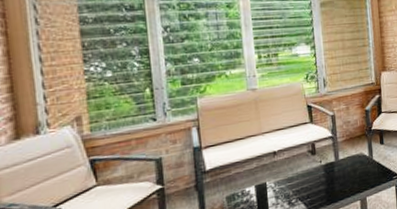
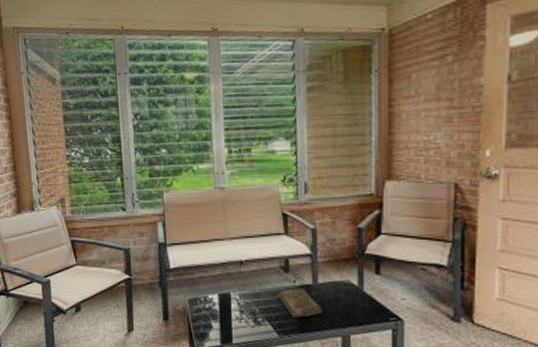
book: none [307,166,344,193] -> present [277,288,322,318]

